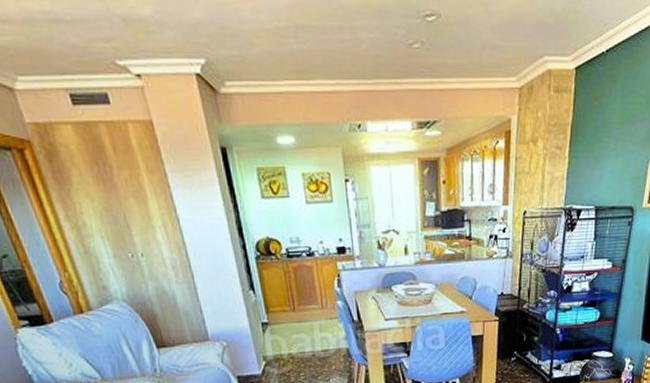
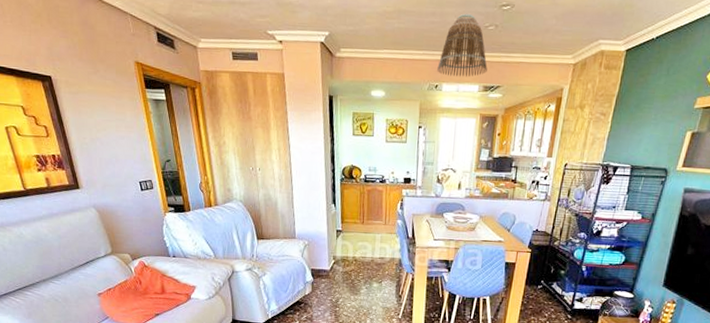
lamp shade: none [357,27,419,112] -> present [437,13,488,77]

